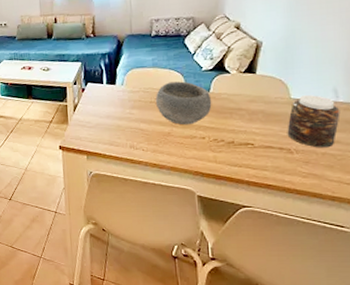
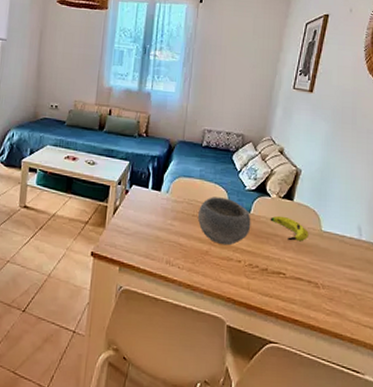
banana: none [231,90,277,113] -> present [270,215,309,242]
jar: present [287,95,340,148] -> none [316,229,362,286]

